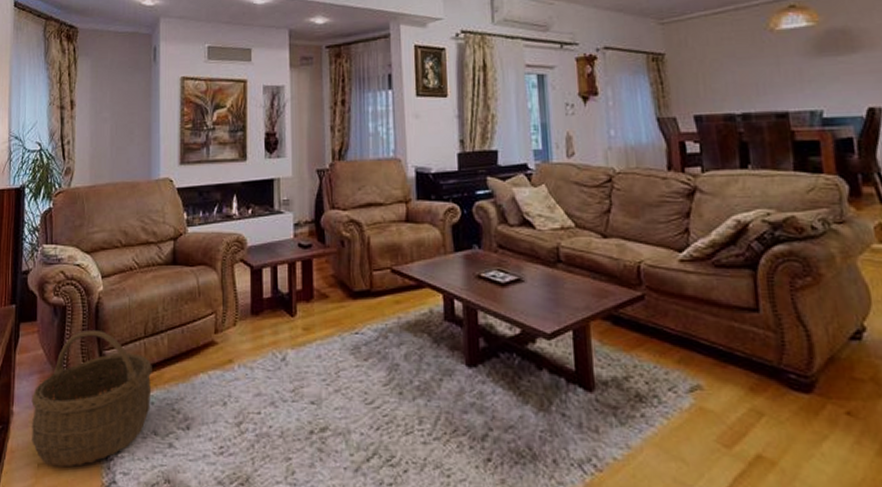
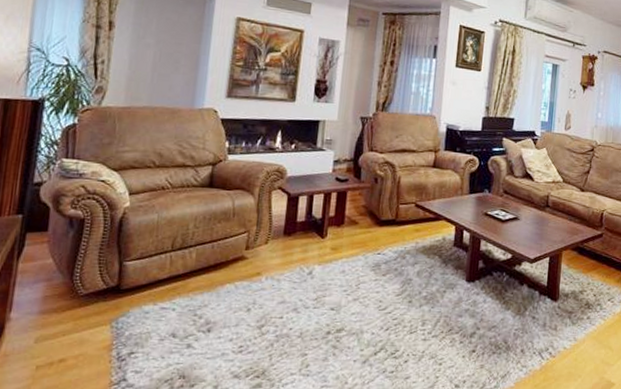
wicker basket: present [31,329,152,467] -> none [31,242,177,368]

